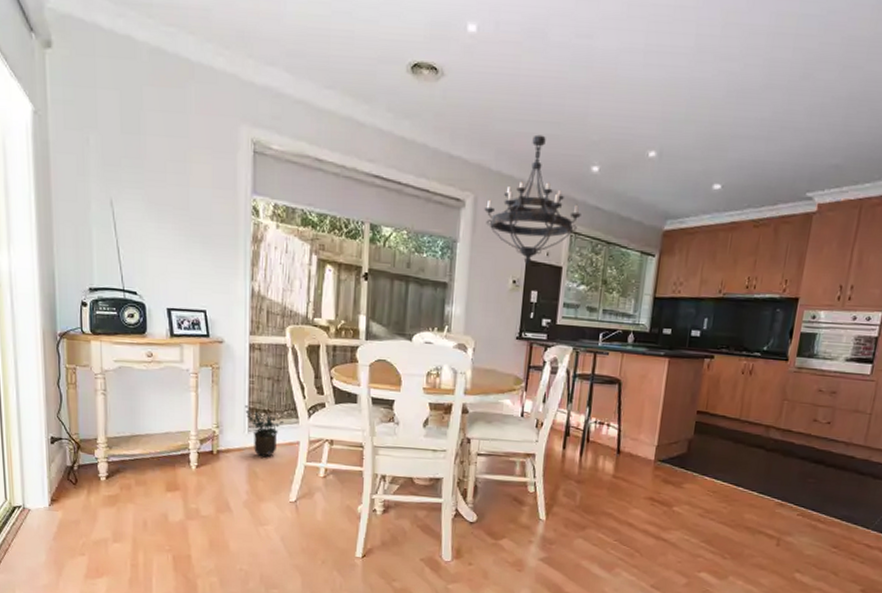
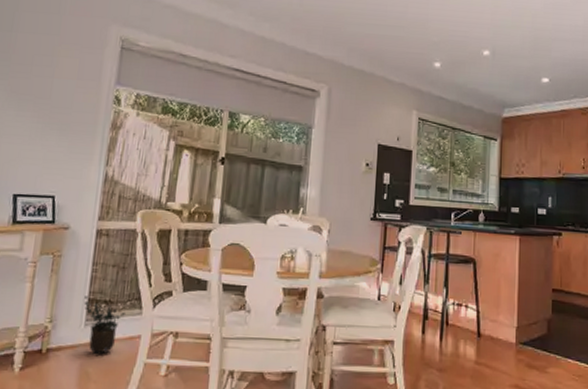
chandelier: present [484,134,581,266] -> none [338,36,427,150]

